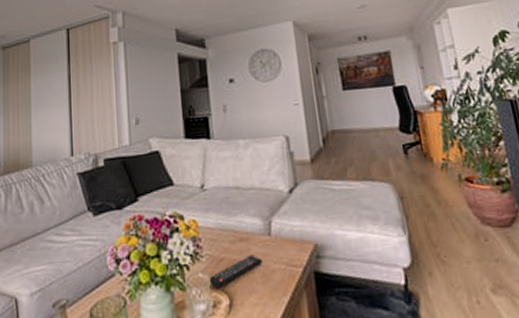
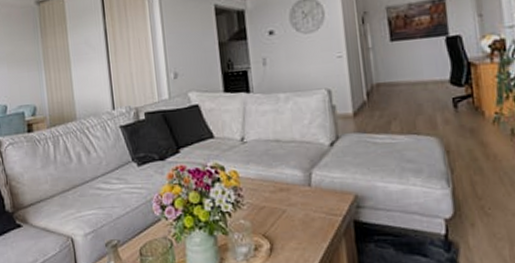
remote control: present [209,254,263,289] -> none [250,204,303,234]

